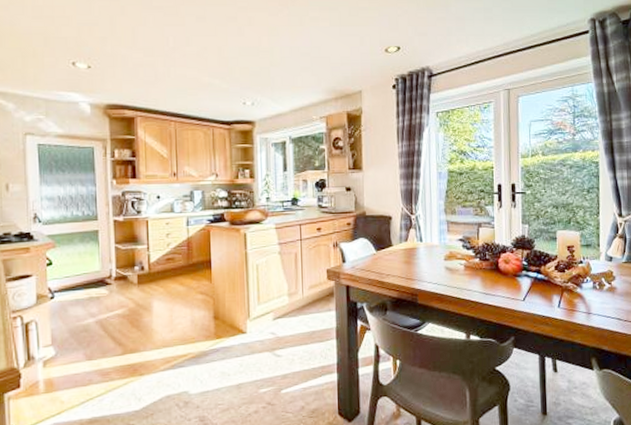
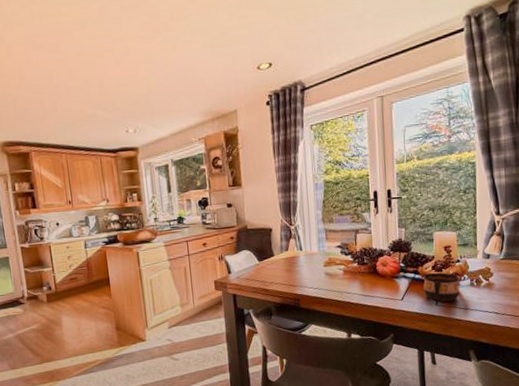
cup: none [546,273,582,305] -> present [423,272,459,302]

